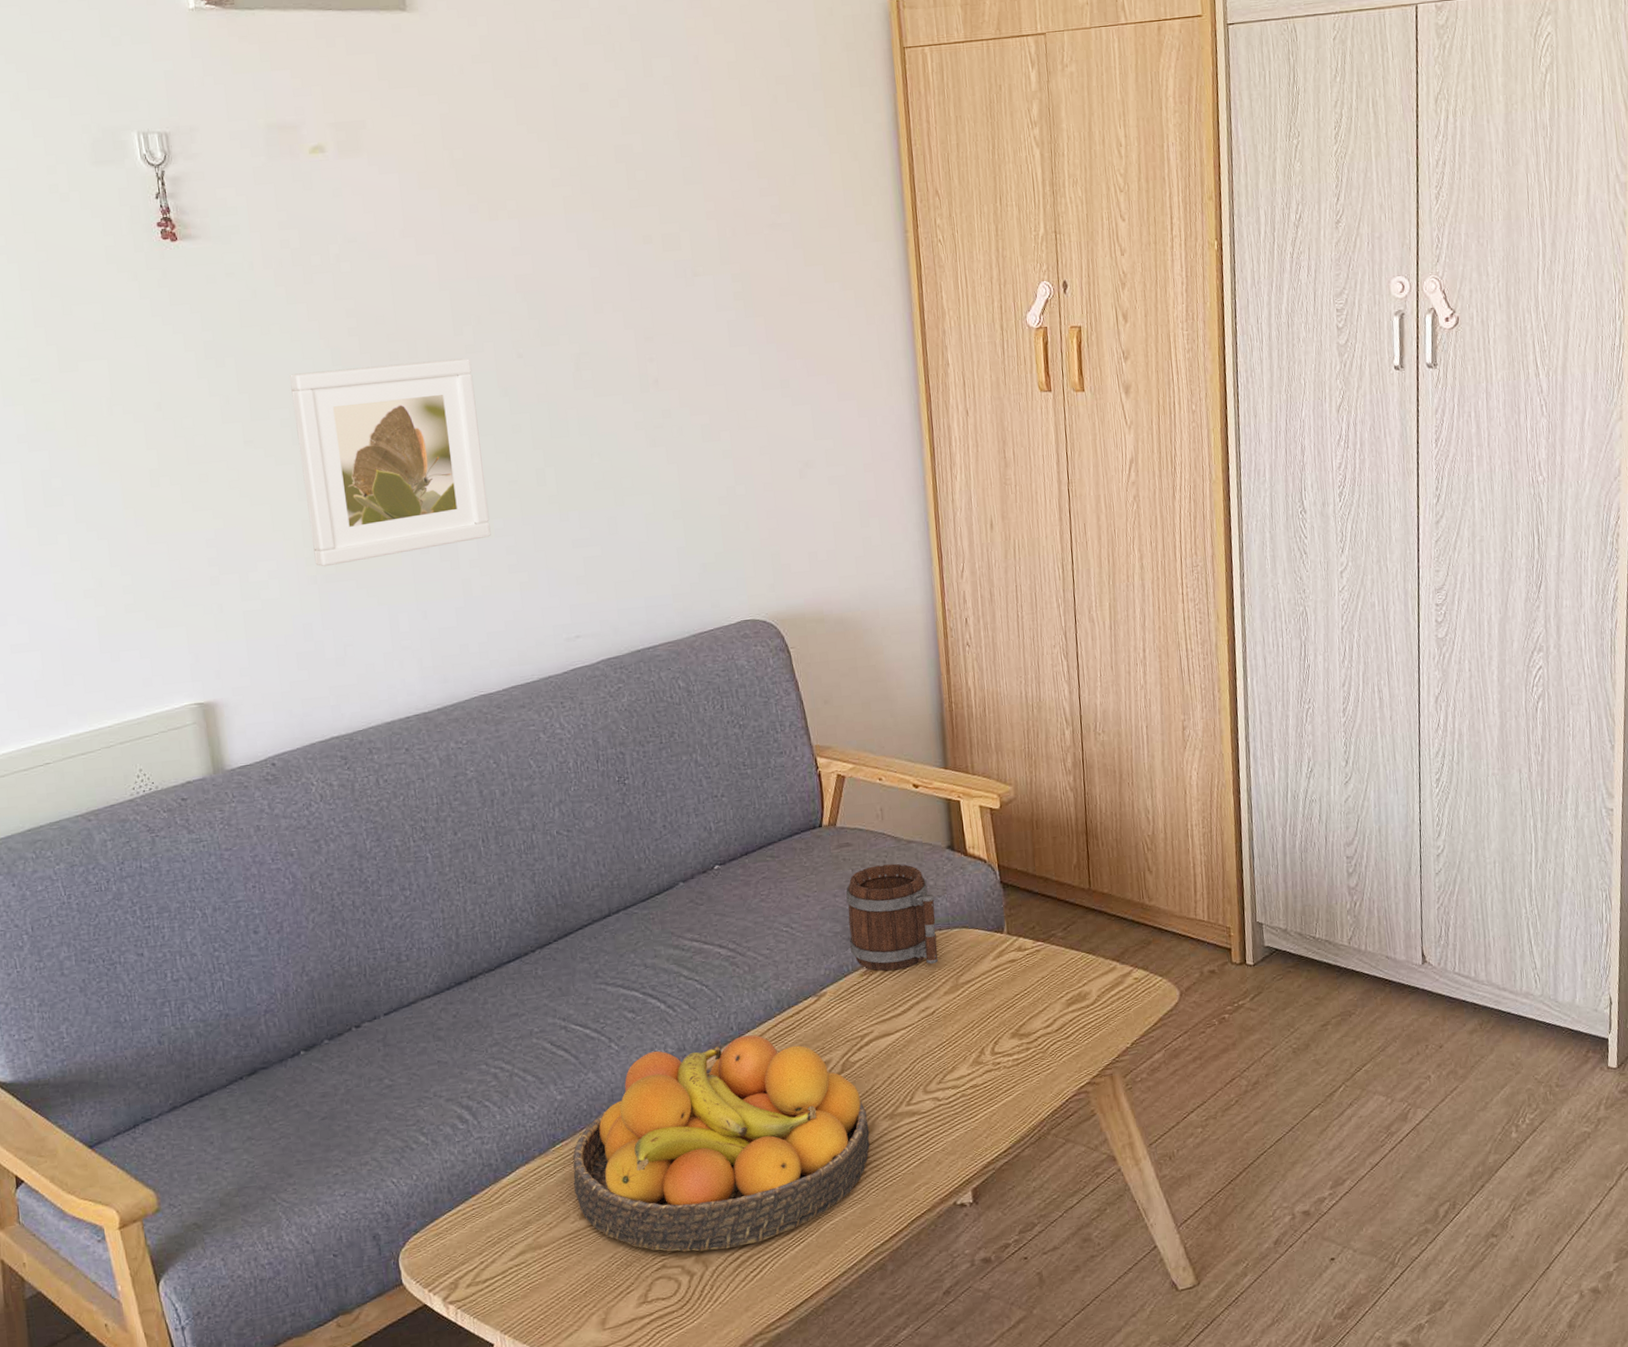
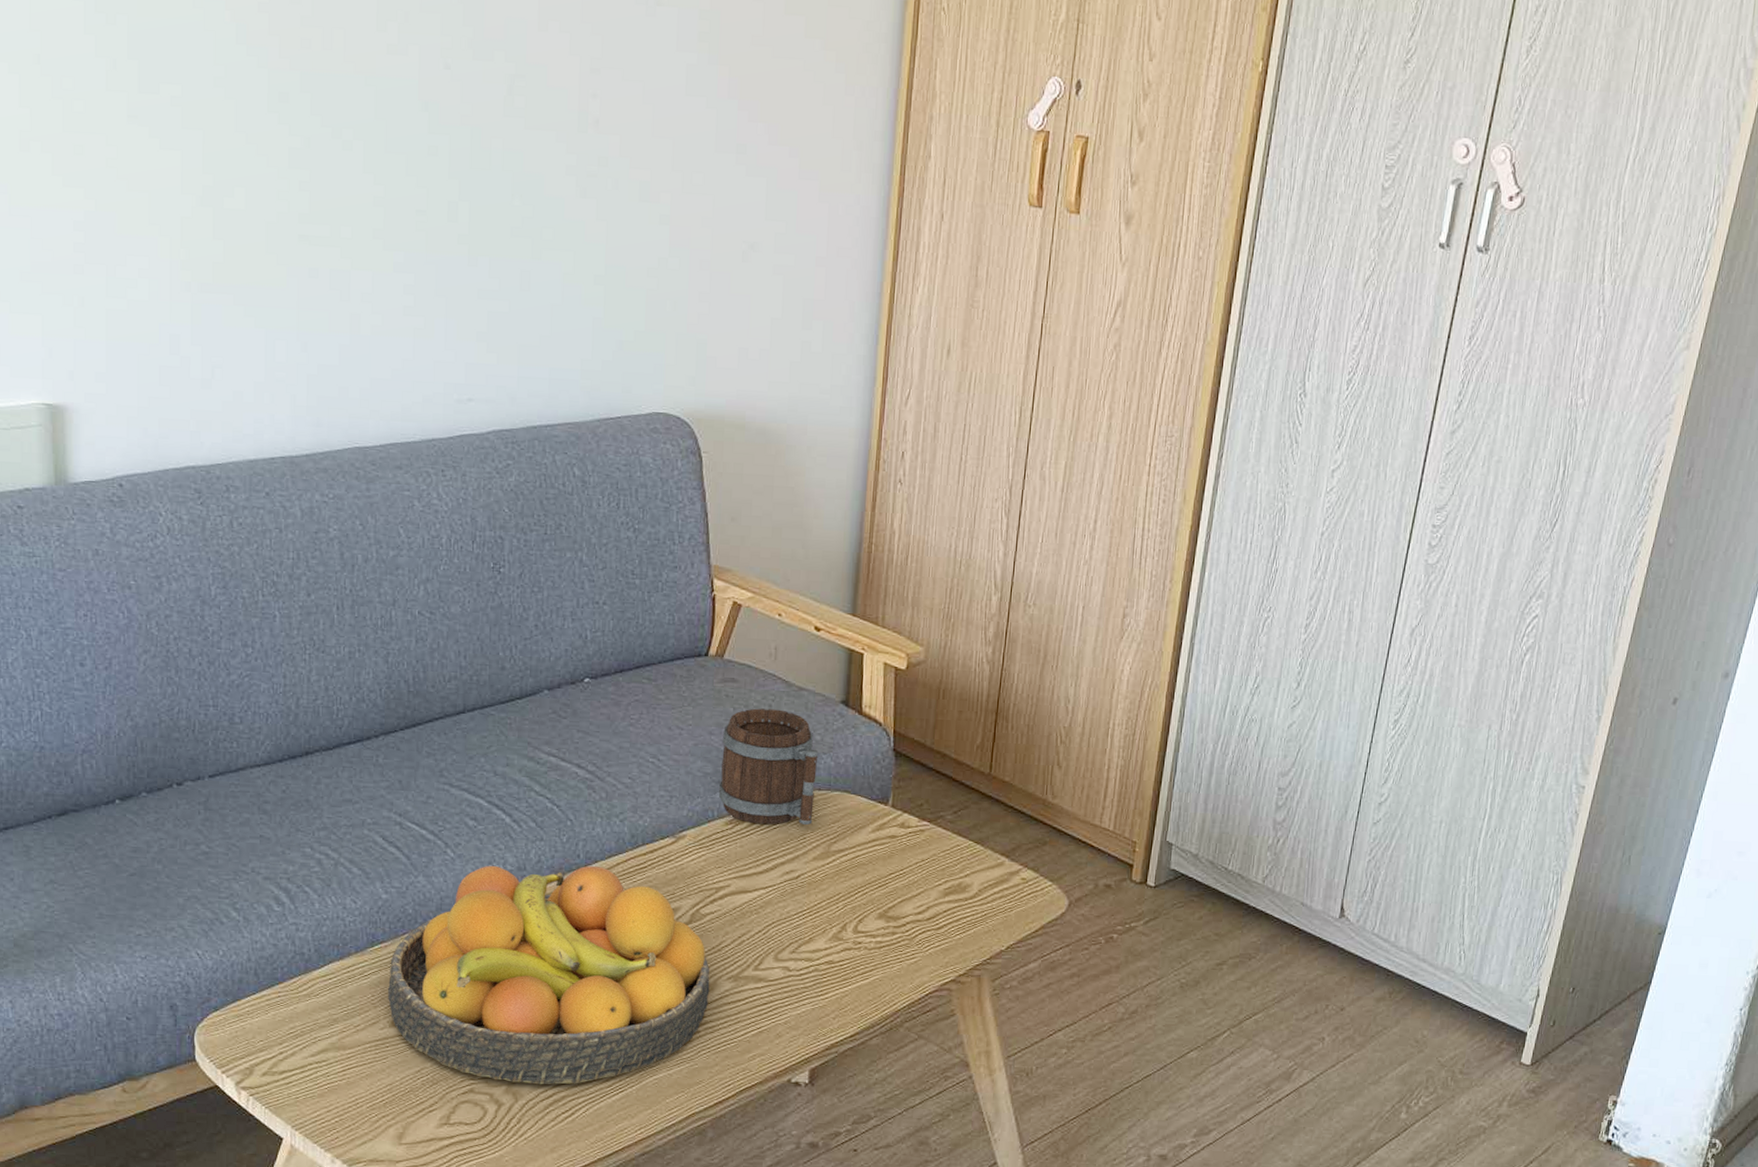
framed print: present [290,358,491,567] -> none [187,46,392,274]

